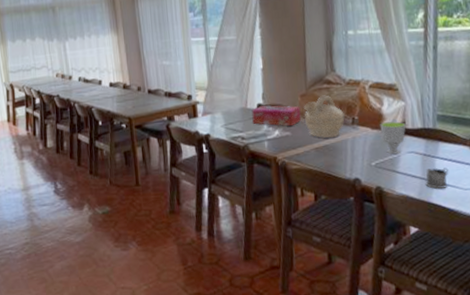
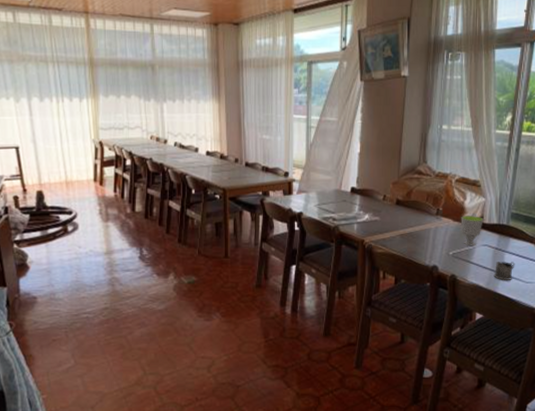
tissue box: present [251,105,301,127] -> none [345,190,391,212]
teapot: present [304,95,345,139] -> none [393,184,431,226]

